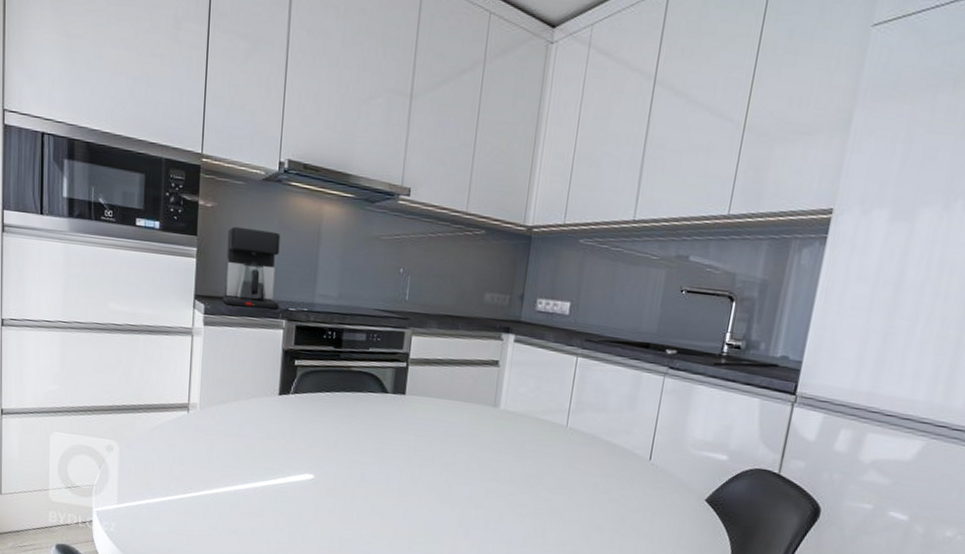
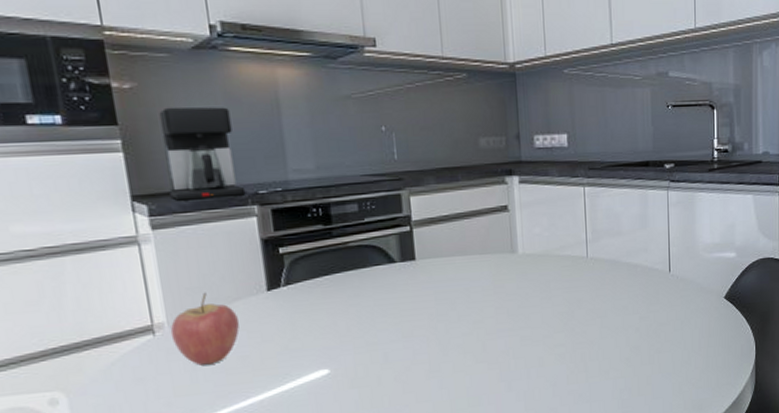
fruit: none [200,385,252,447] -> present [170,292,240,366]

